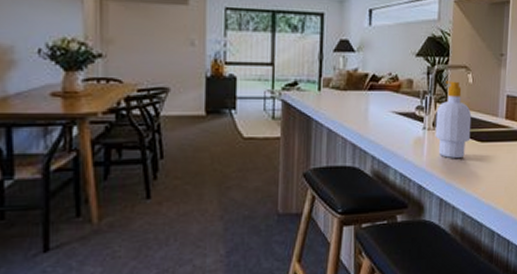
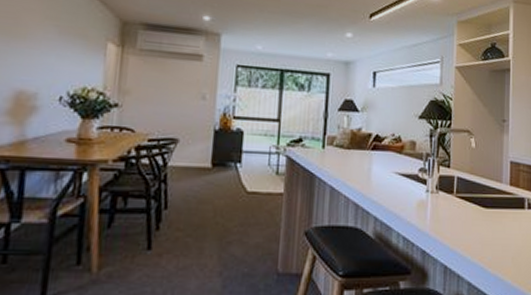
soap bottle: present [435,81,472,159] -> none [438,144,475,225]

